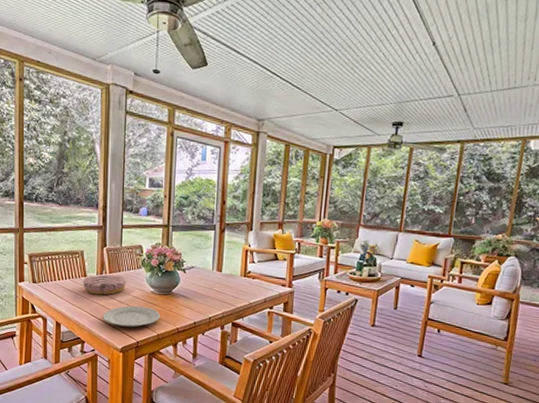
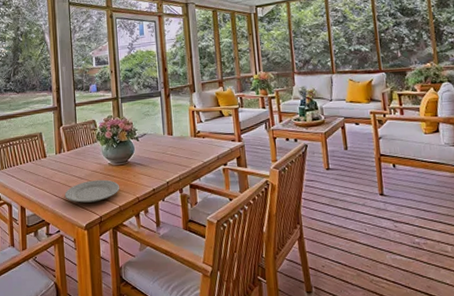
plate: present [82,274,127,295] -> none [43,152,84,174]

